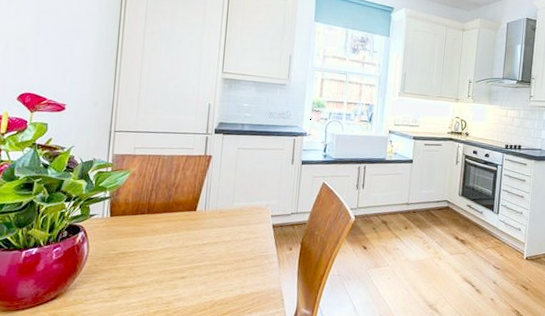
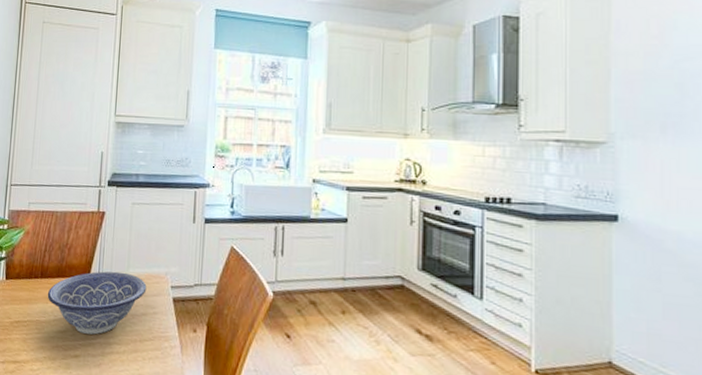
decorative bowl: none [154,205,250,259] -> present [47,271,147,335]

